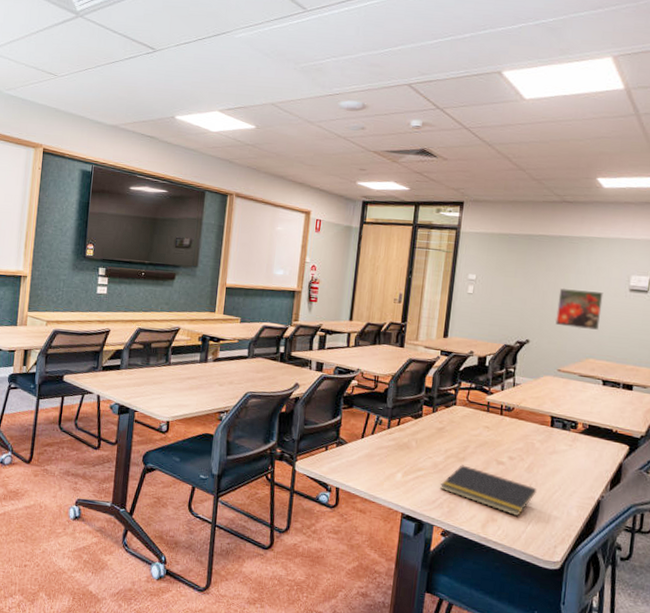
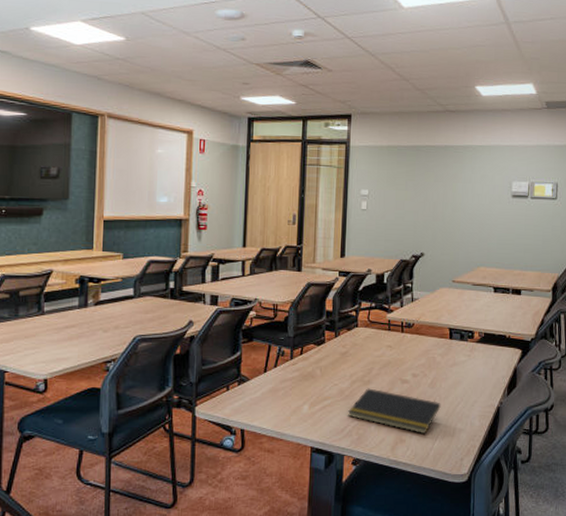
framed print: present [555,288,604,330] -> none [446,198,489,238]

